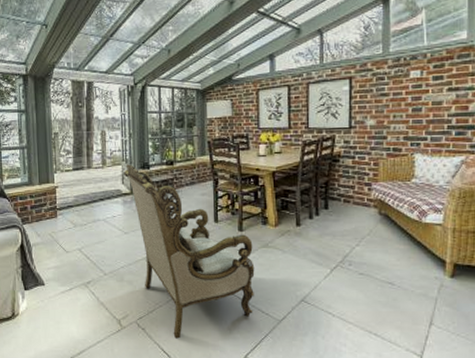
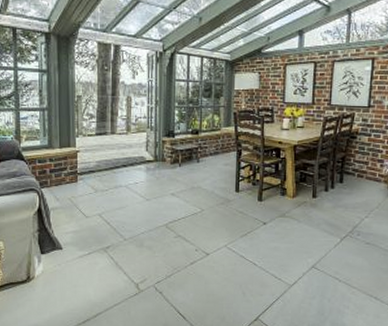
armchair: present [123,163,255,339] -> none [148,130,271,302]

